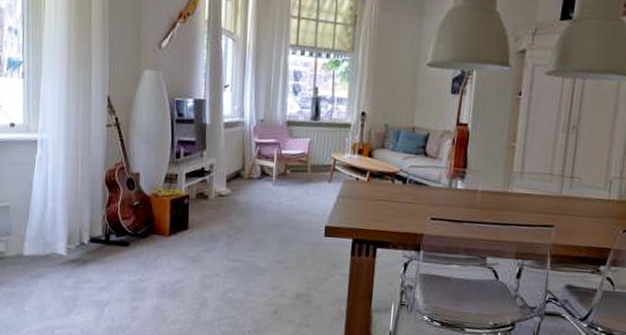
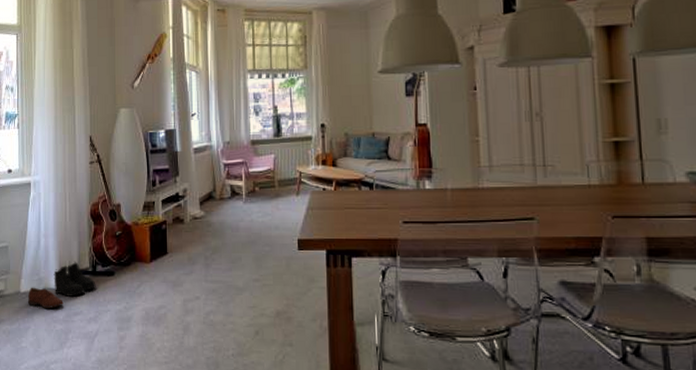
shoe: none [31,251,72,274] -> present [27,287,64,308]
boots: none [61,229,109,264] -> present [54,262,96,297]

